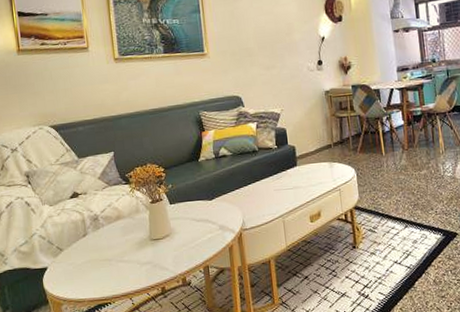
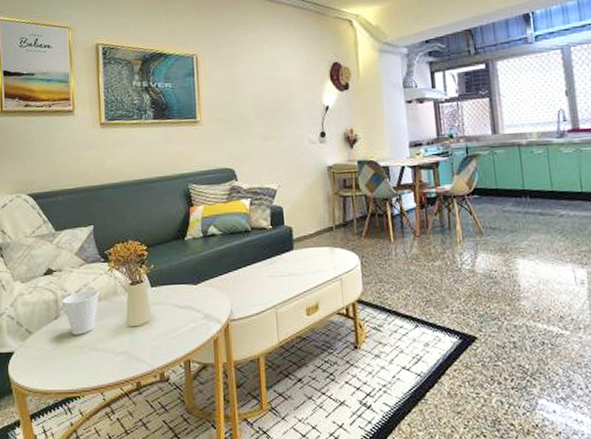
cup: none [88,208,123,250] -> present [61,289,100,335]

